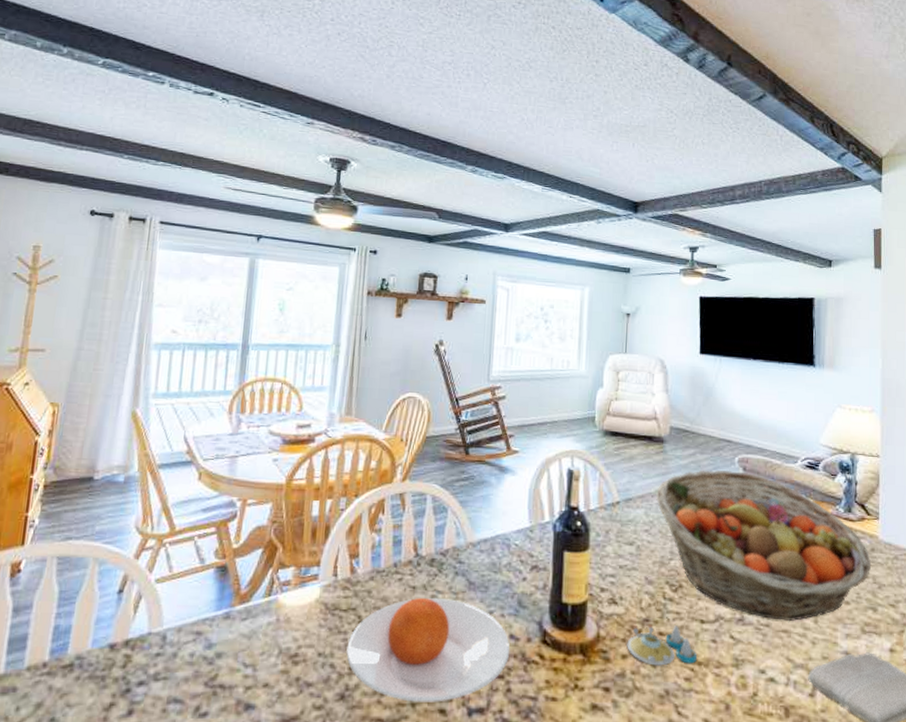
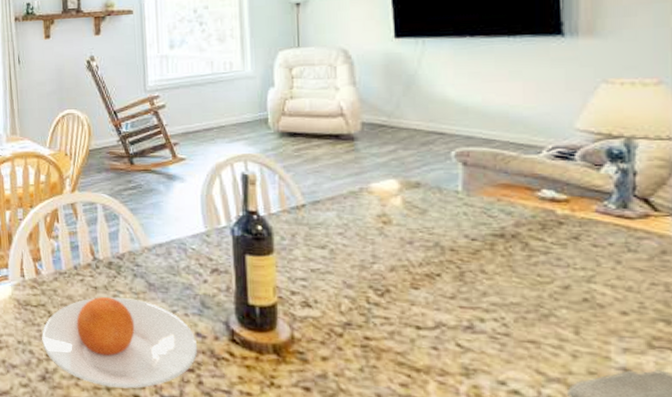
salt and pepper shaker set: present [627,625,697,666] -> none [326,329,413,370]
fruit basket: present [655,470,872,622] -> none [348,165,662,332]

